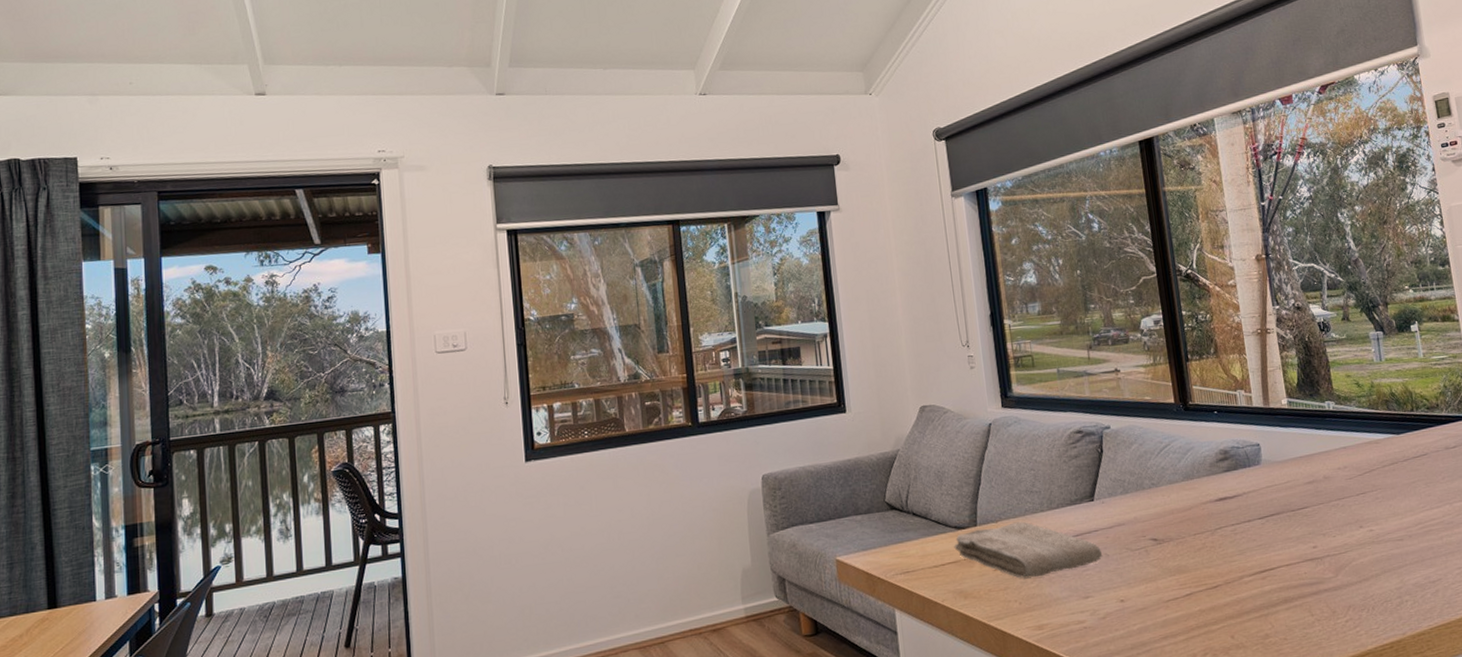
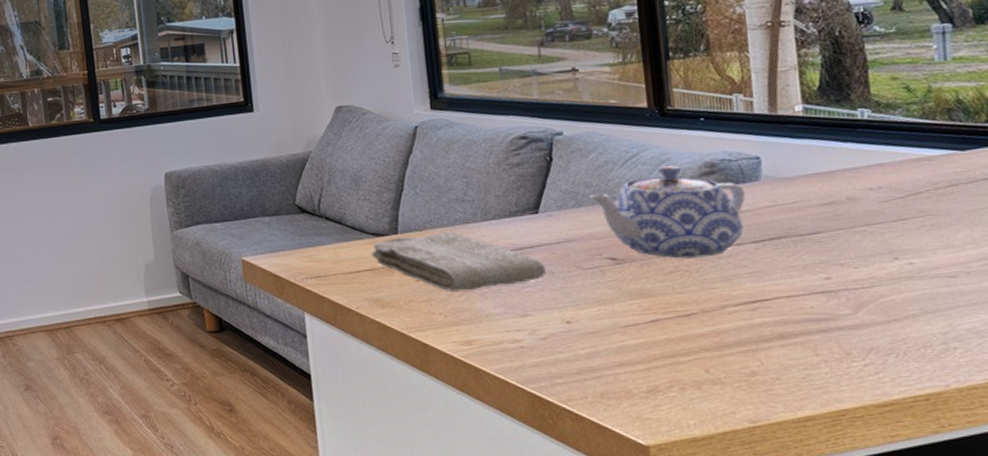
teapot: none [1133,453,1252,536] -> present [588,166,745,259]

